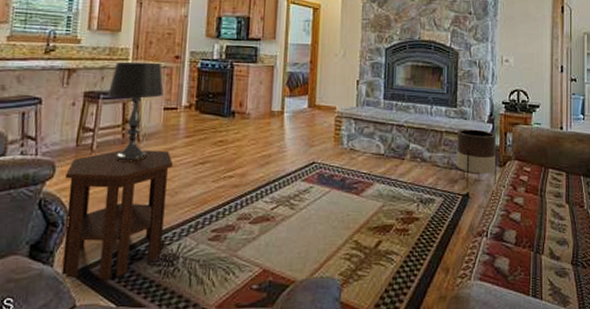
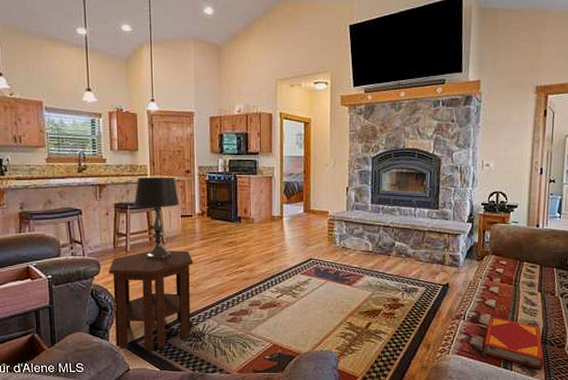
planter: present [456,129,497,188] -> none [438,228,475,279]
hardback book: none [509,232,577,298] -> present [483,316,544,369]

